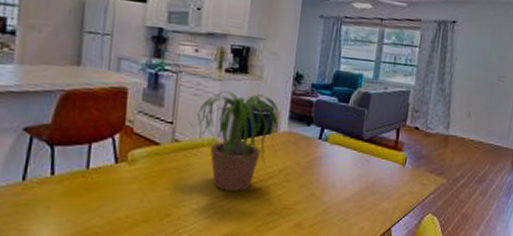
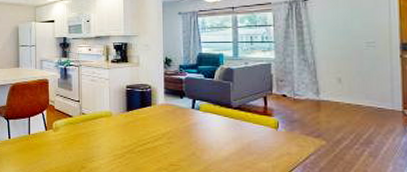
potted plant: present [189,91,285,191] -> none [90,76,164,151]

